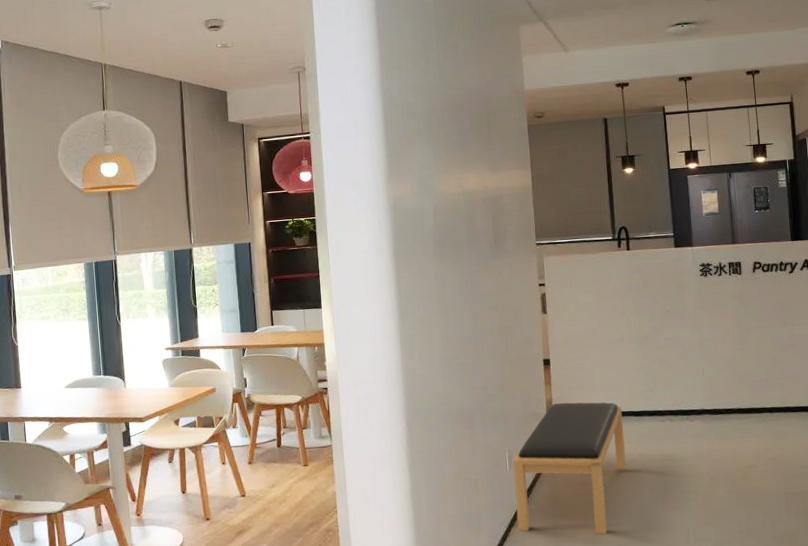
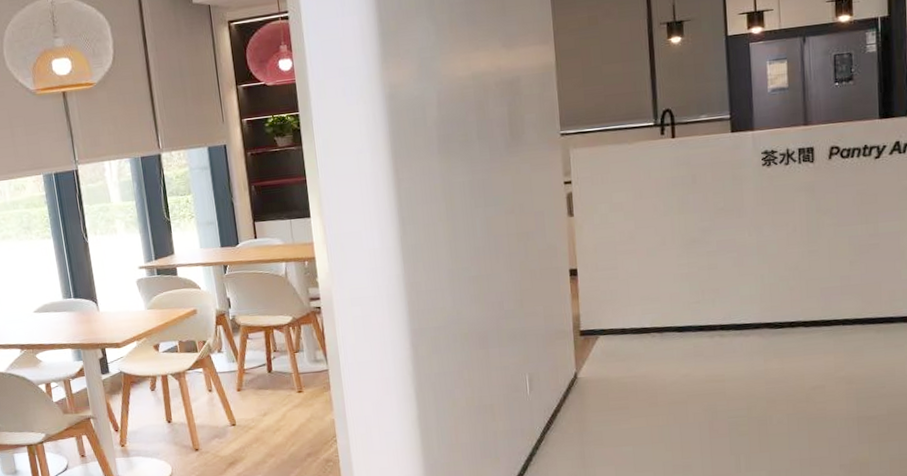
bench: present [513,402,626,534] -> none [534,317,667,464]

